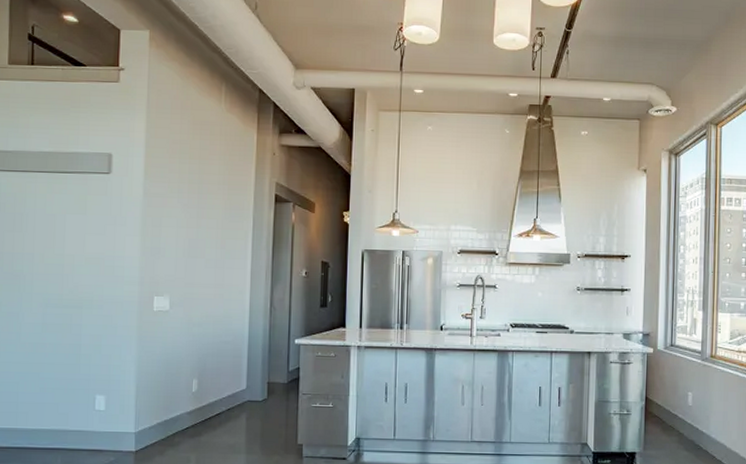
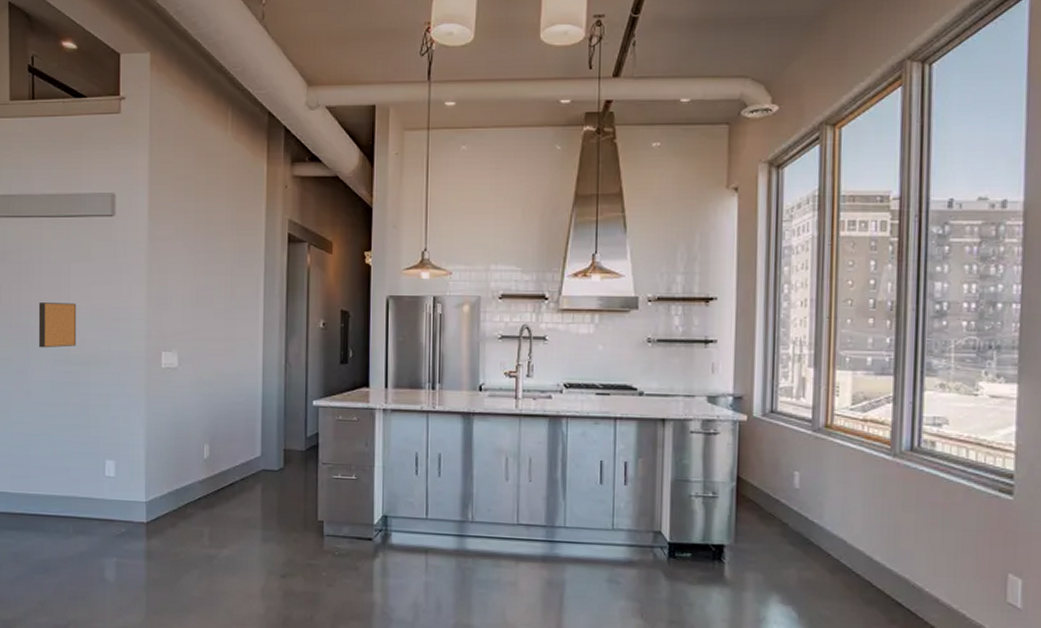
wall art: none [30,250,71,293] -> present [38,302,77,348]

